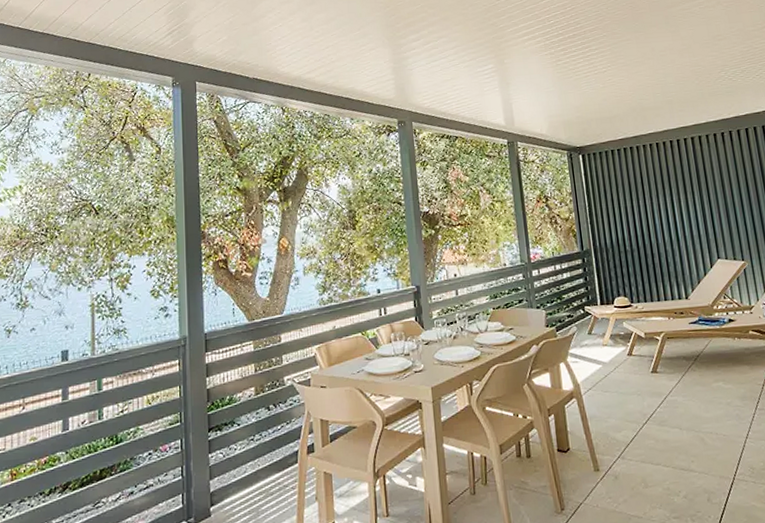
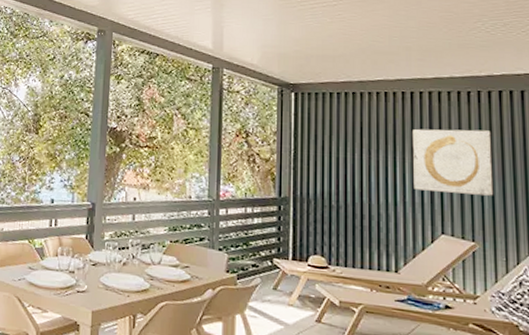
wall art: none [683,164,753,224] -> present [413,128,494,196]

